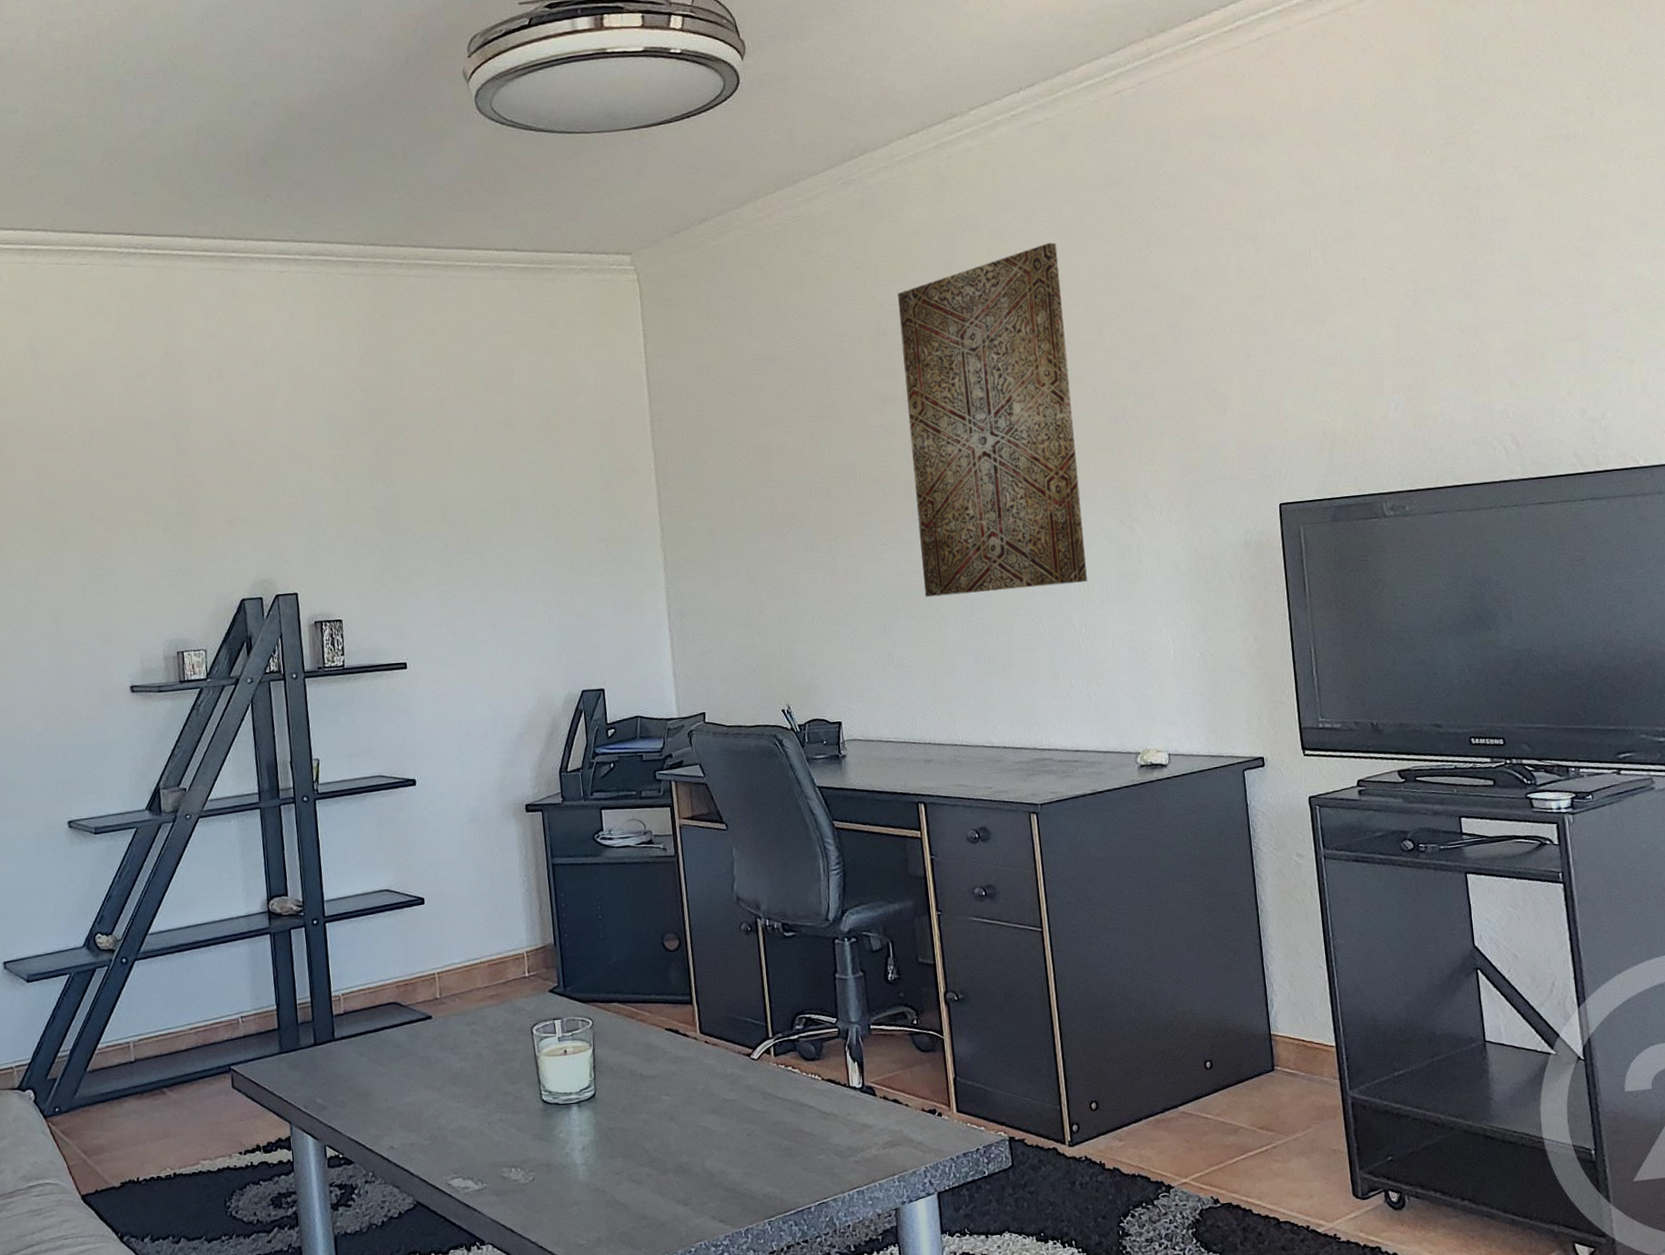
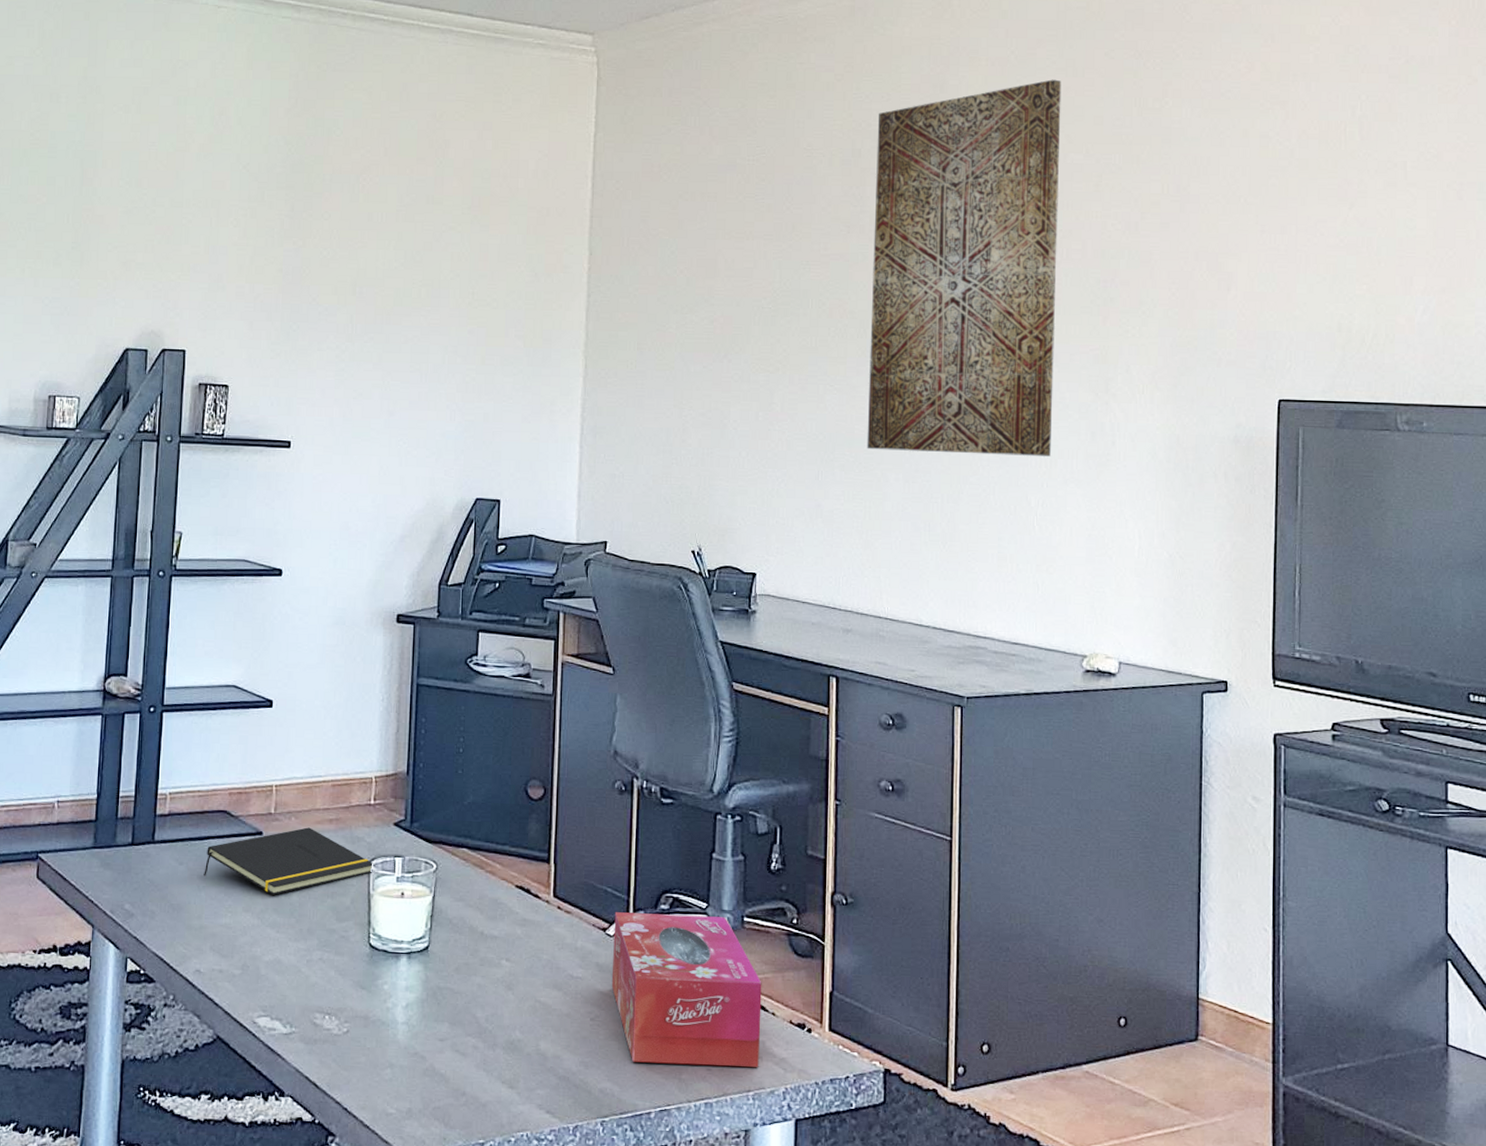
notepad: none [383,1005,537,1070] -> present [204,827,374,895]
tissue box: none [756,1028,900,1166] -> present [611,912,762,1067]

